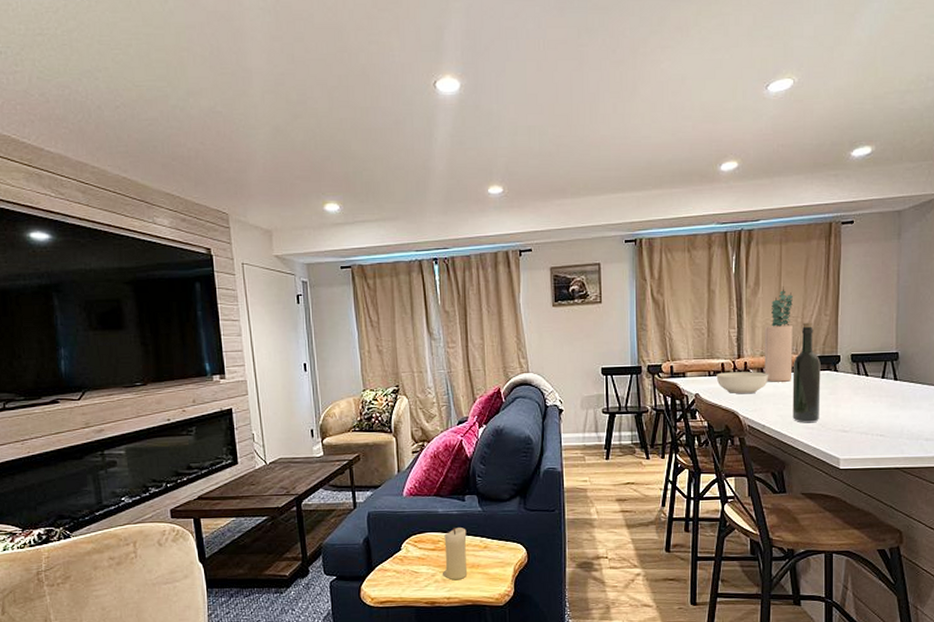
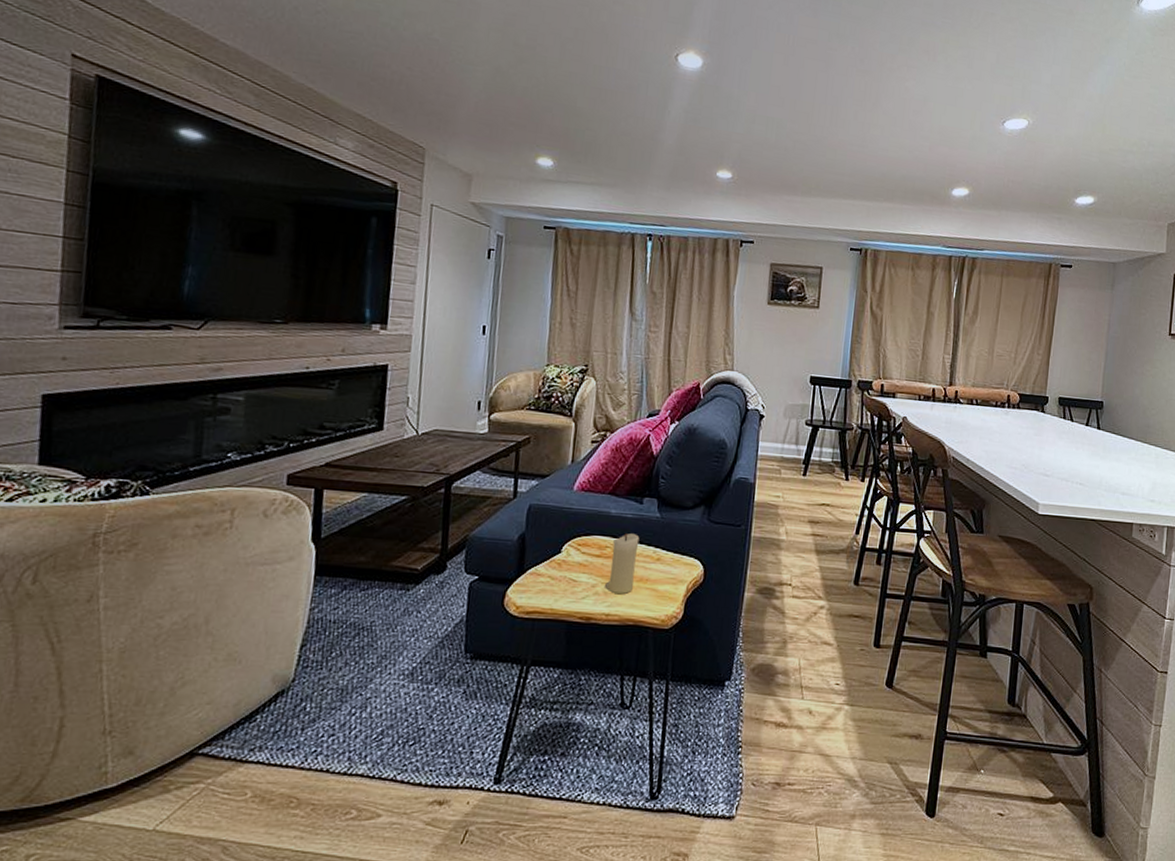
bowl: present [716,371,769,394] -> none [926,398,979,425]
vase: present [764,286,793,382] -> none [974,319,1009,417]
wine bottle: present [792,322,821,423] -> none [997,358,1030,463]

